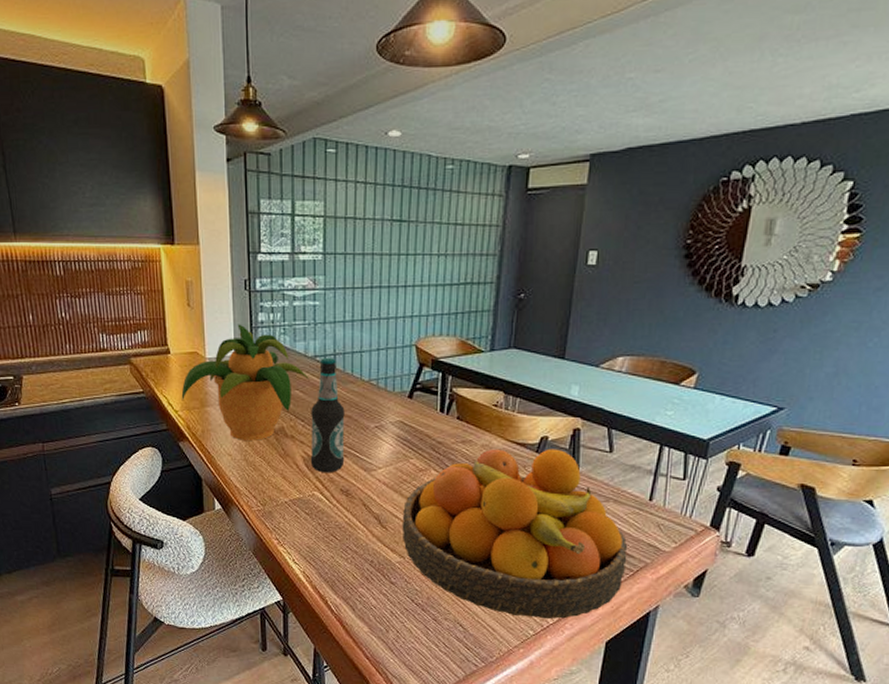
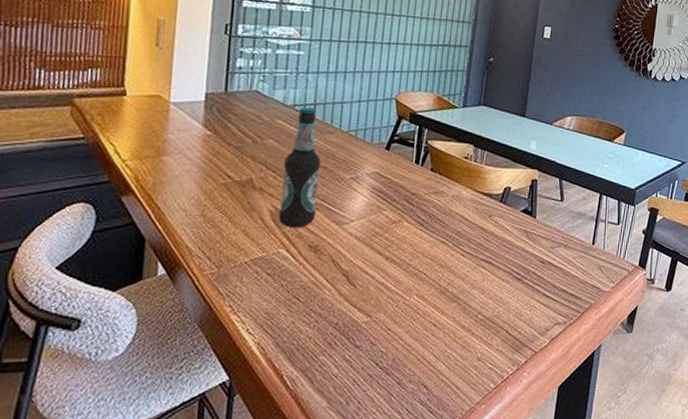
potted plant: present [181,324,309,441] -> none [132,68,286,194]
fruit bowl: present [402,448,628,619] -> none [371,198,576,370]

